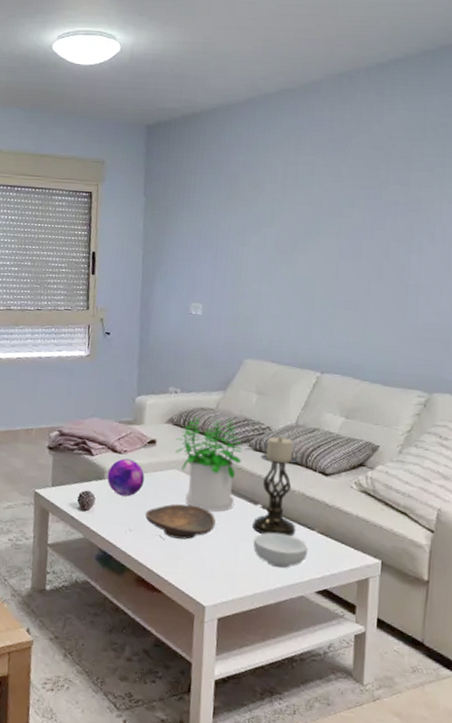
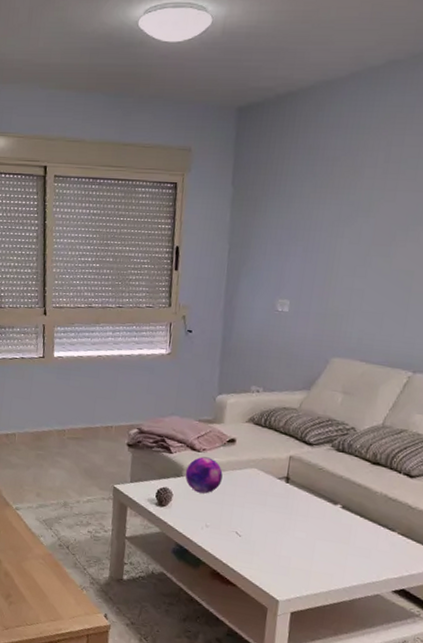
decorative bowl: present [144,504,216,540] -> none [221,502,293,537]
potted plant: present [175,416,242,512] -> none [255,416,324,511]
candle holder: present [253,436,298,536] -> none [331,436,383,536]
cereal bowl: present [253,532,309,569] -> none [330,532,388,568]

